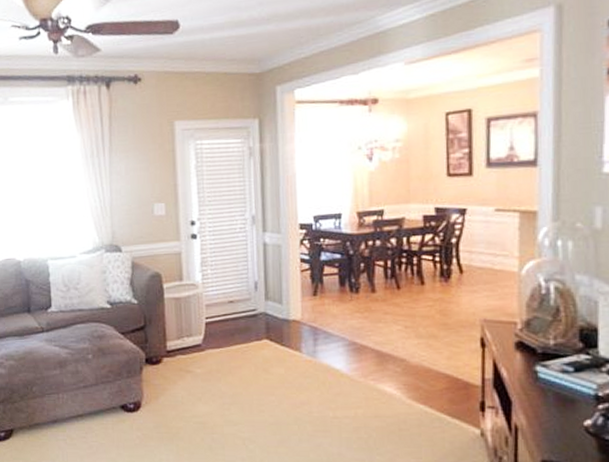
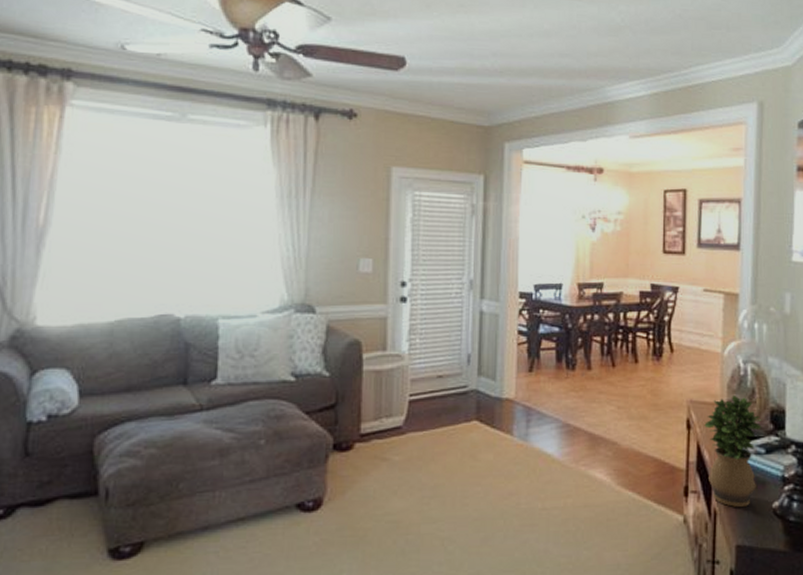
potted plant: none [501,314,569,423] -> present [704,396,762,507]

